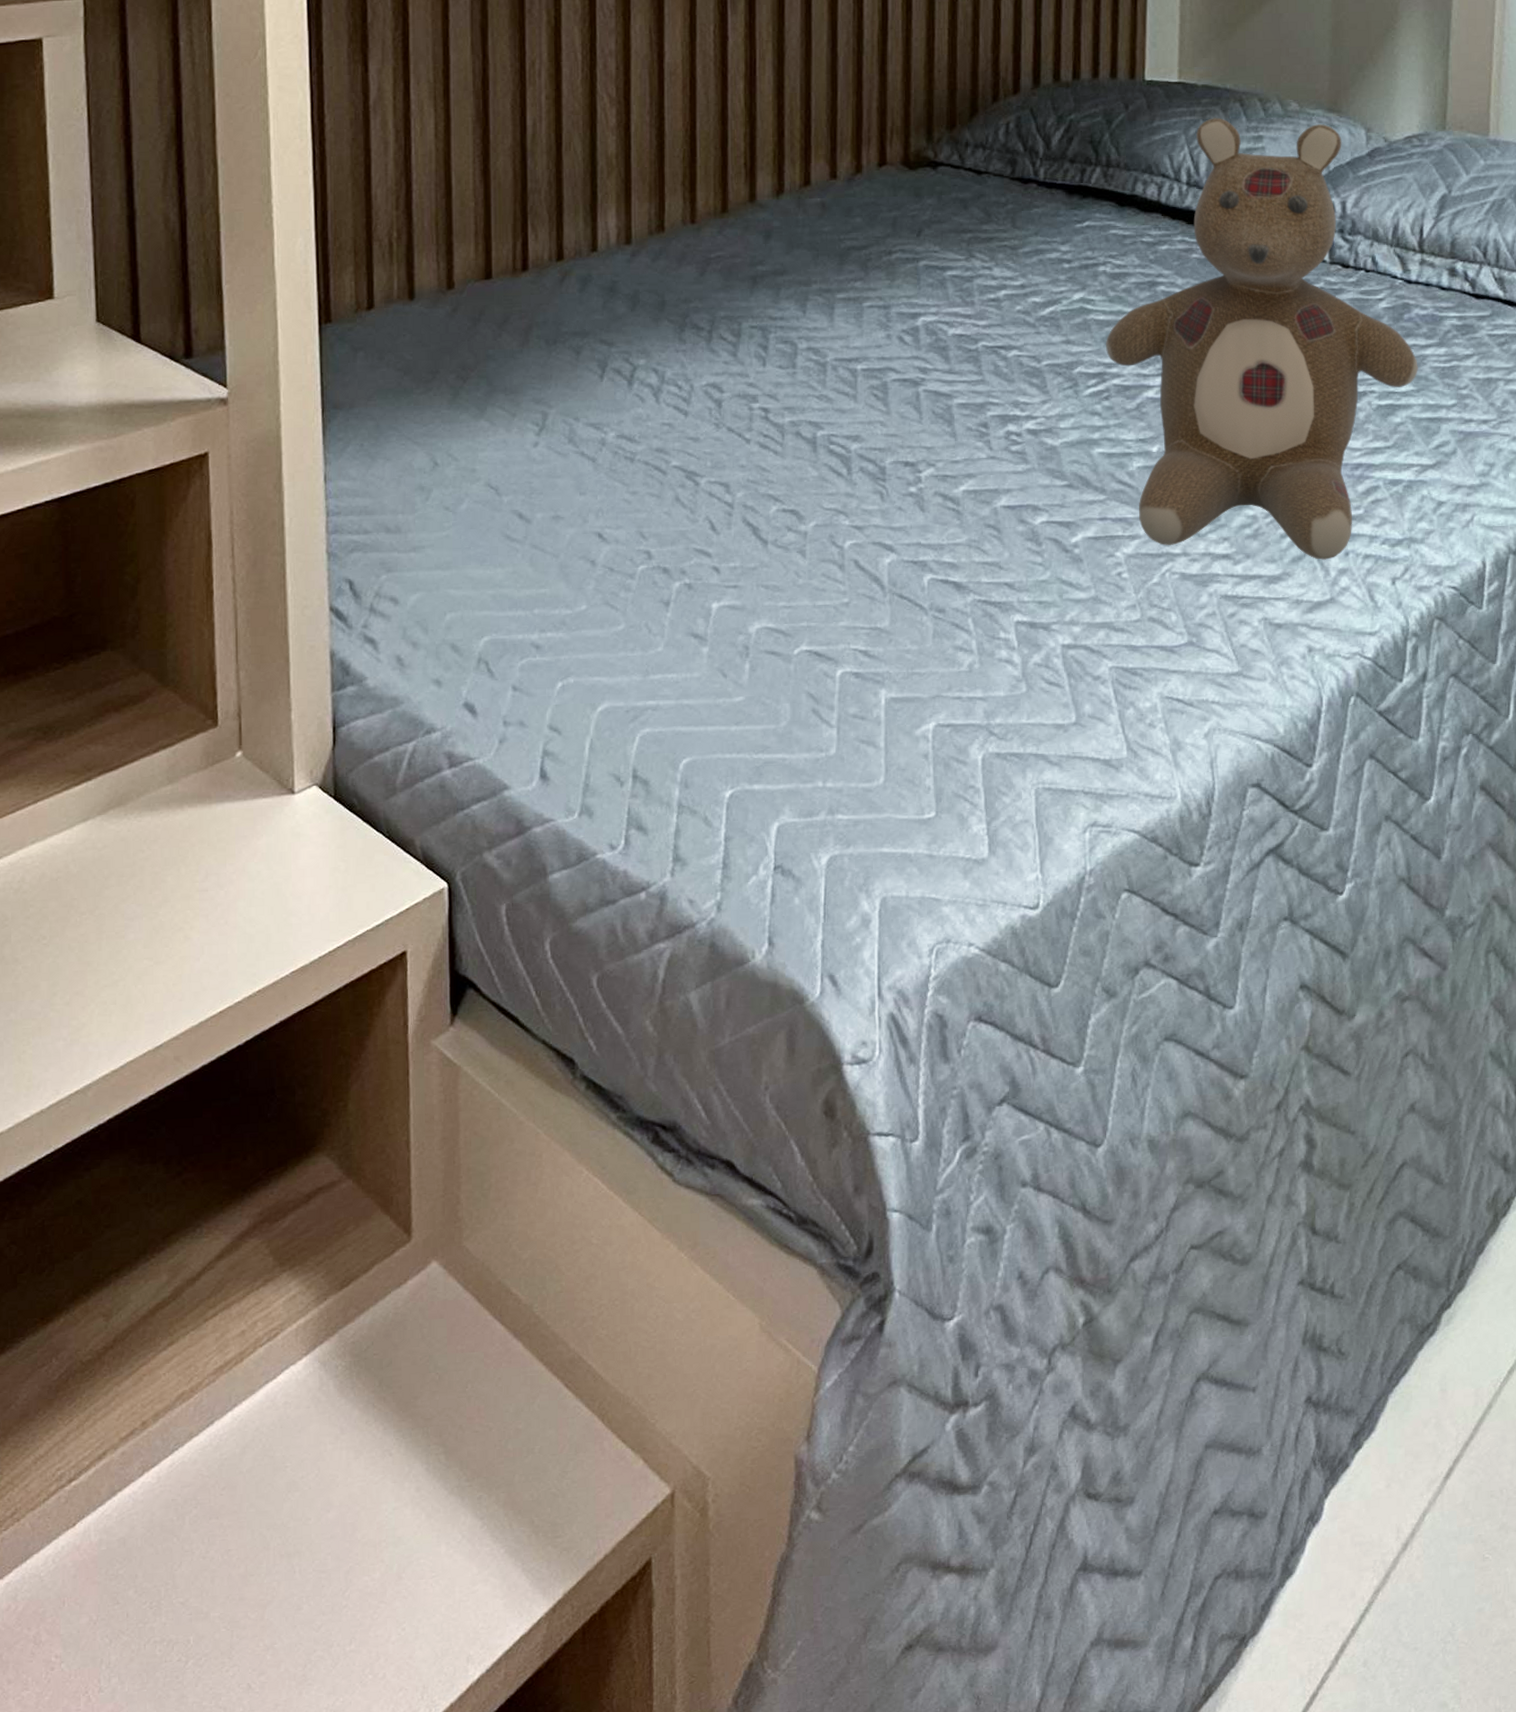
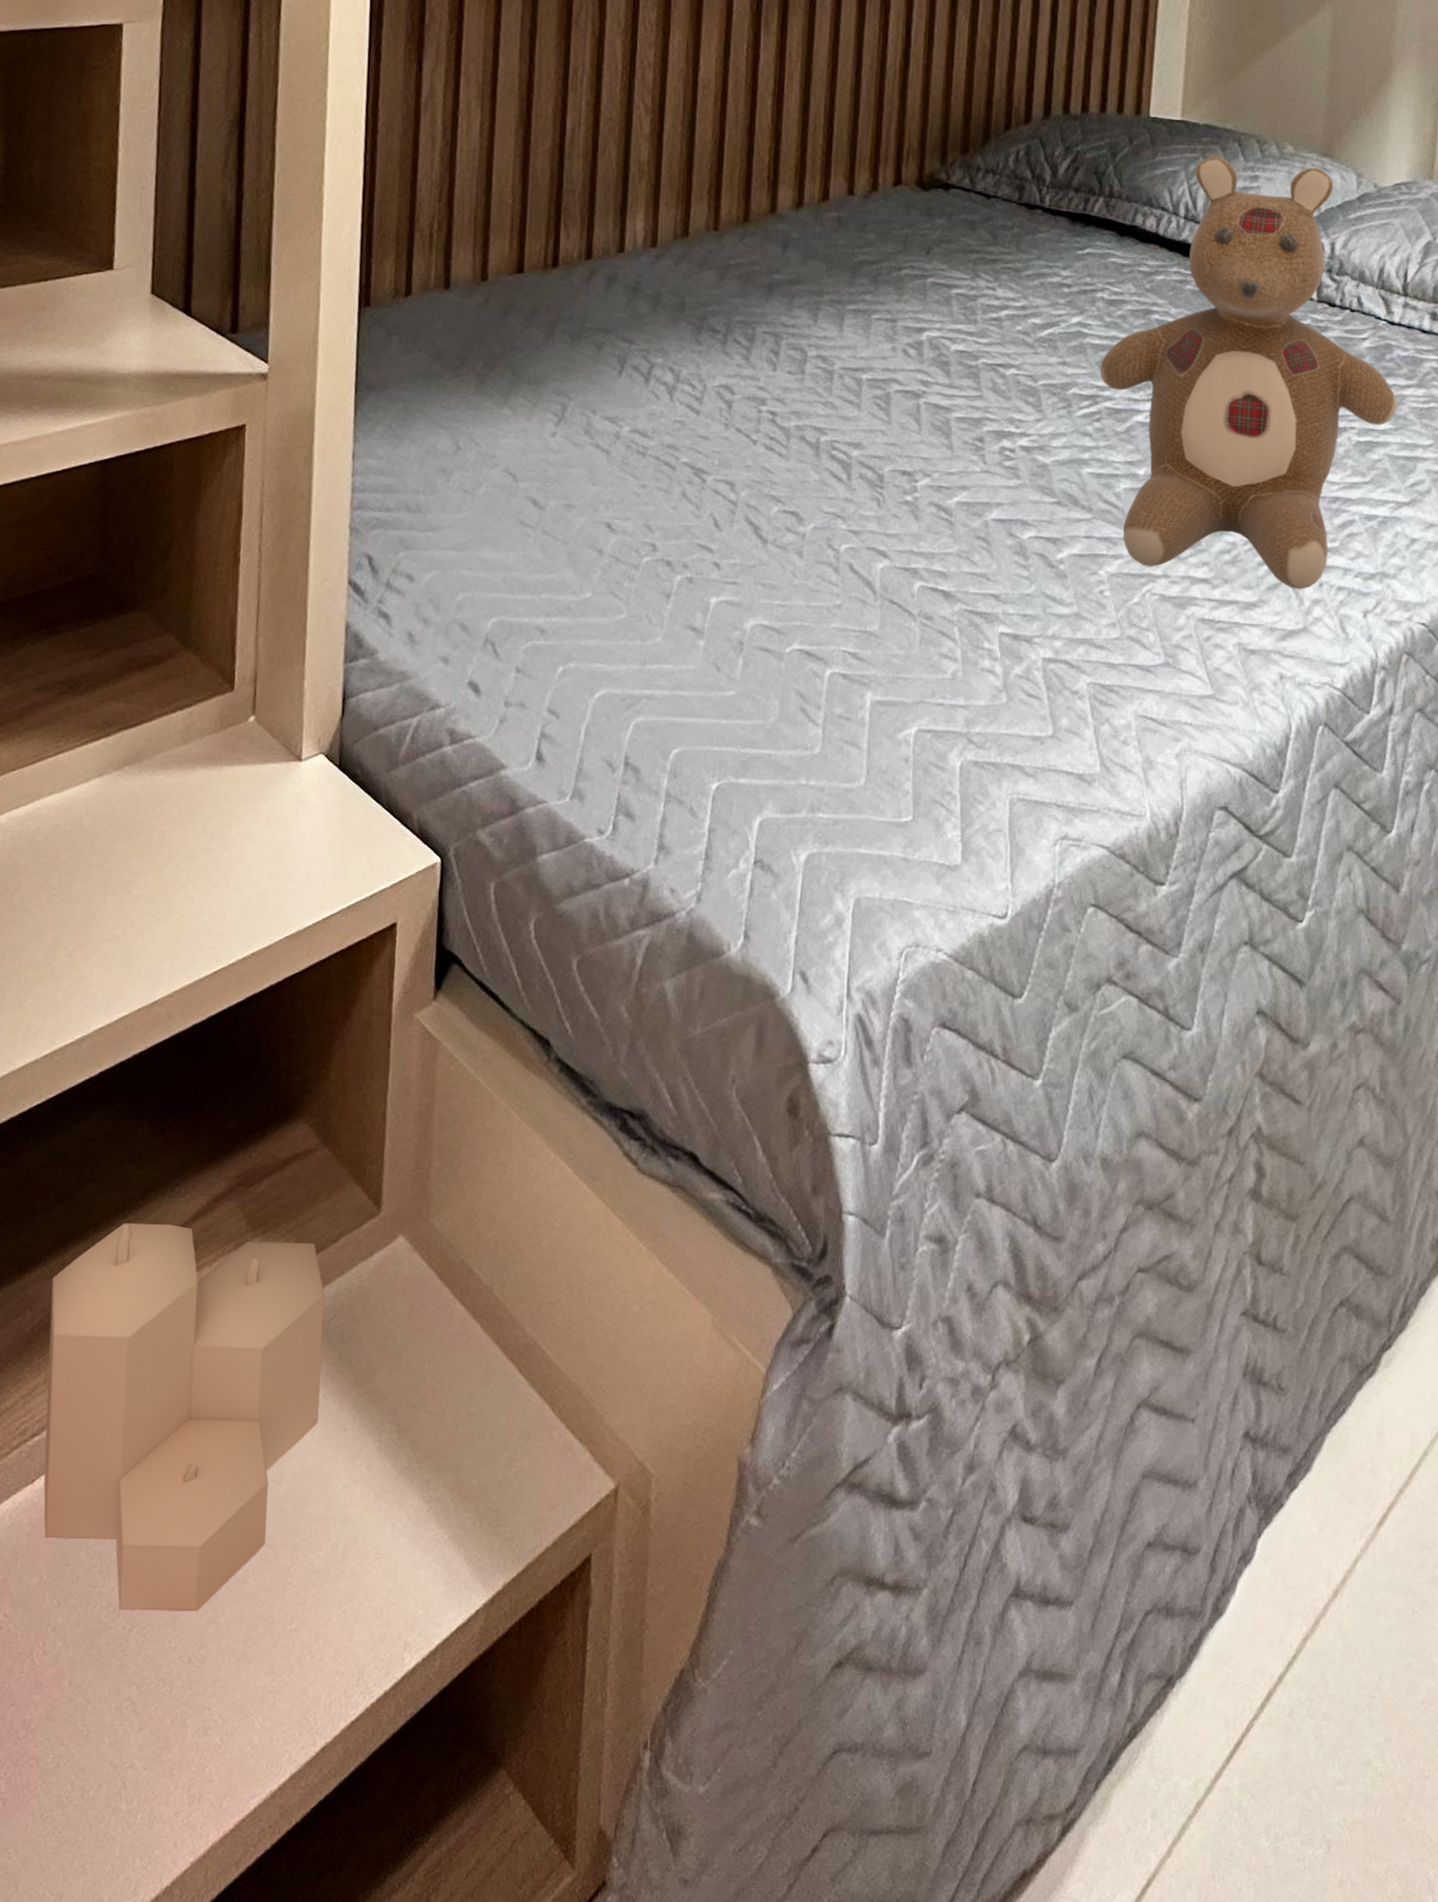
candle: none [77,1265,362,1644] -> present [44,1223,325,1612]

